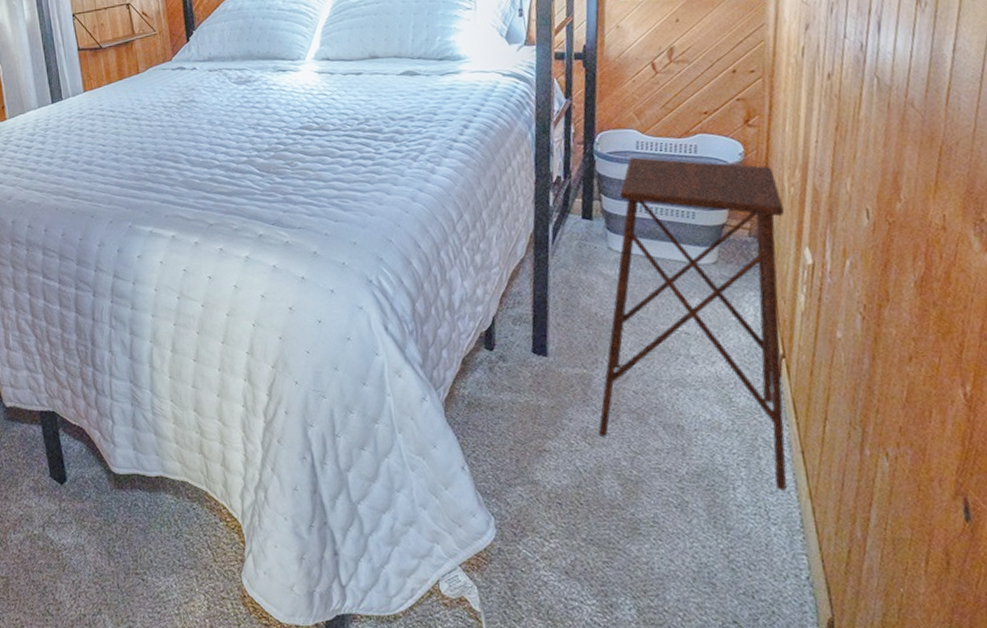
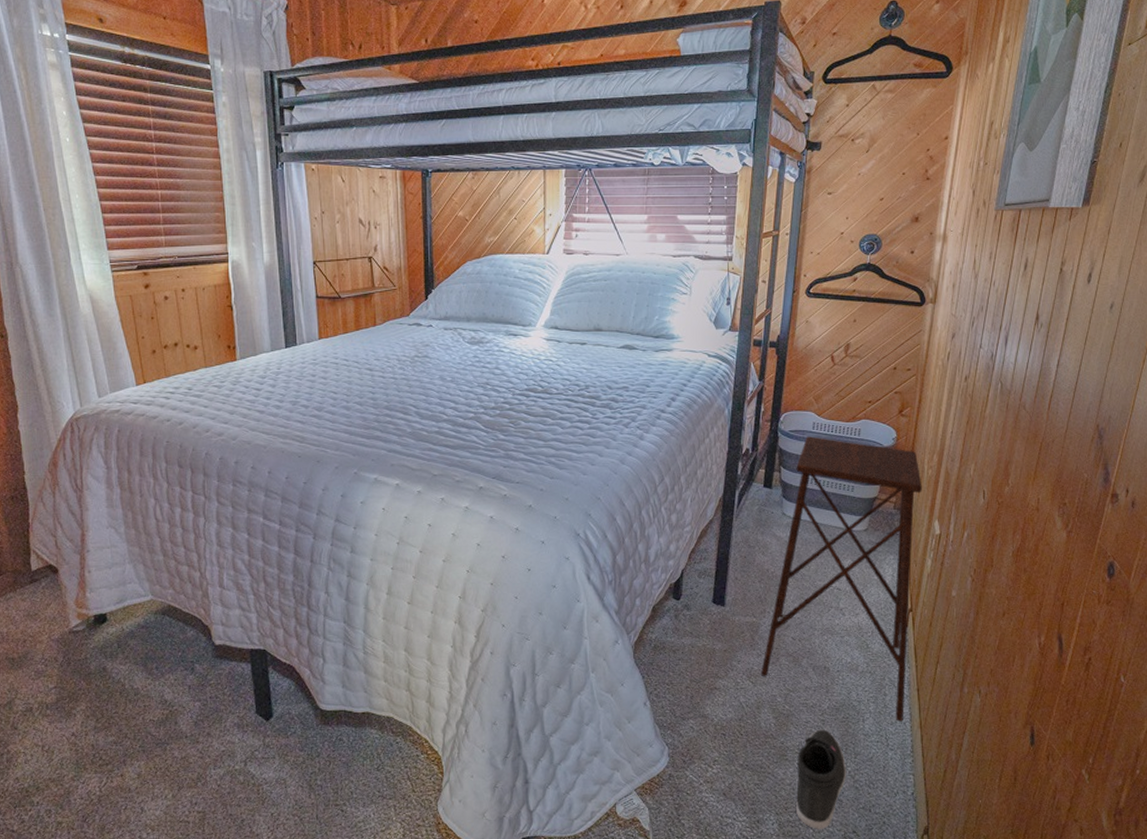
sneaker: none [653,498,719,618] -> present [796,729,847,829]

